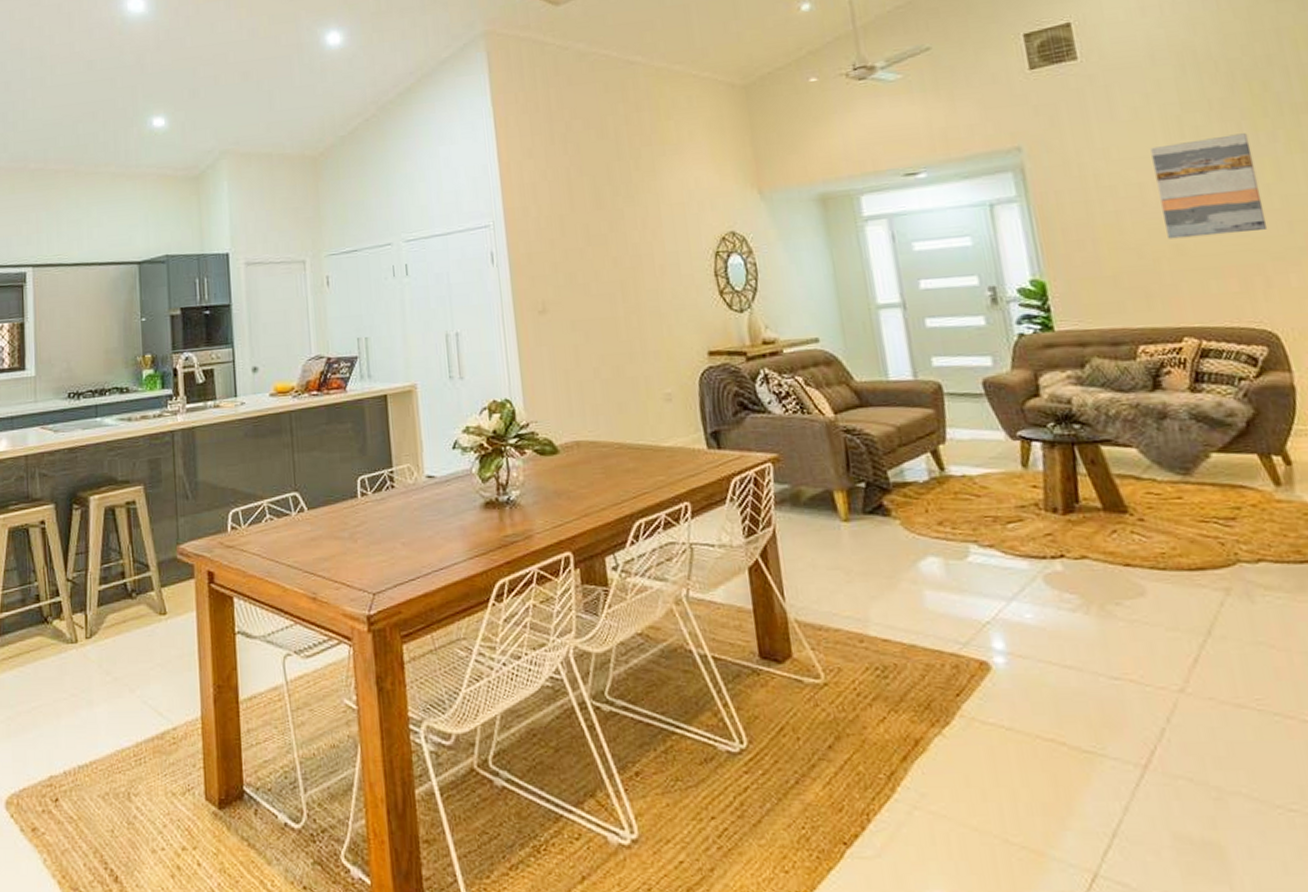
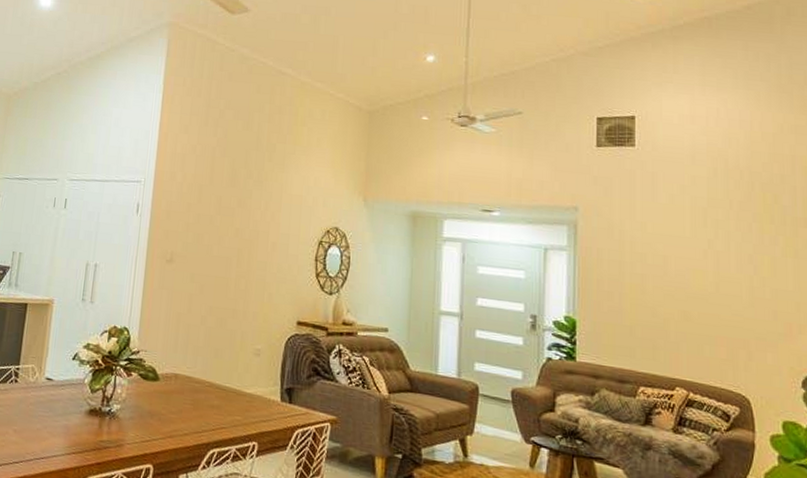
wall art: present [1150,133,1268,239] -> none [678,229,757,313]

